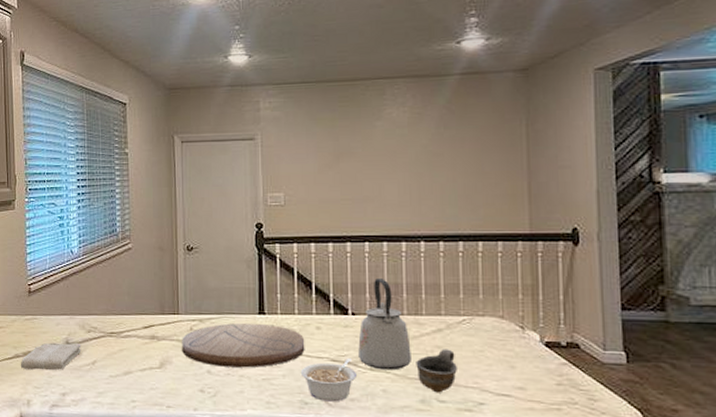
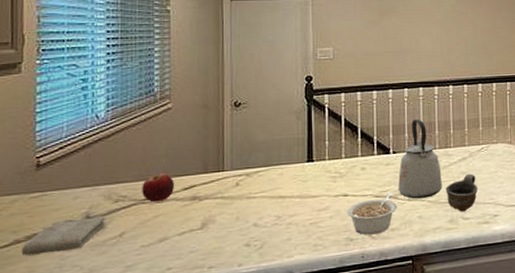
fruit: none [109,310,136,337] -> present [142,173,175,202]
cutting board: present [182,322,305,368] -> none [227,170,351,218]

